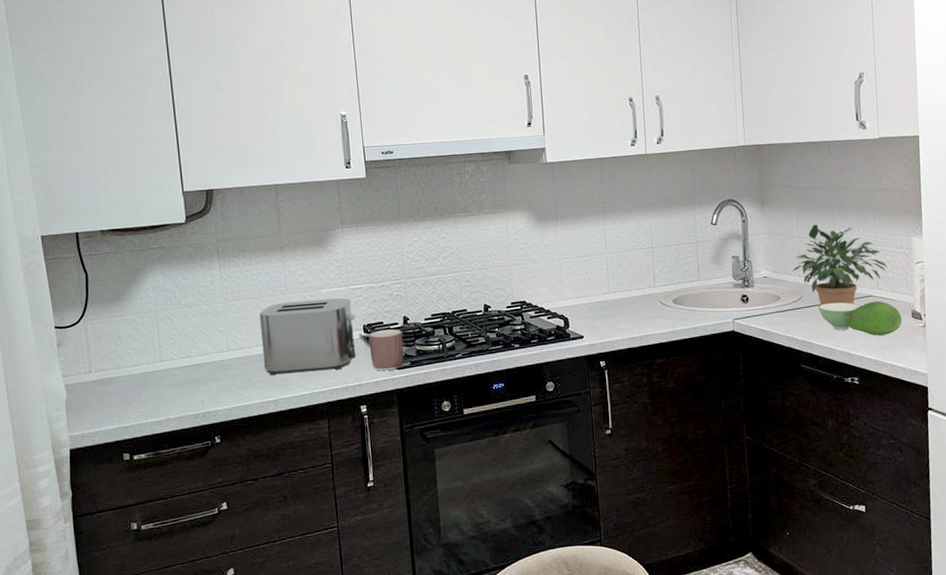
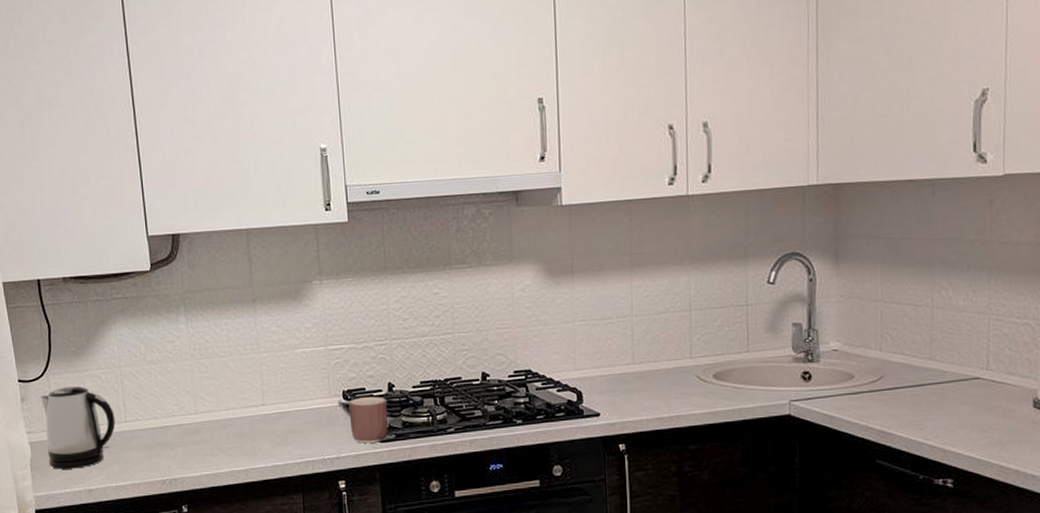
kettle: none [77,330,151,409] -> present [41,386,116,469]
toaster: present [259,298,356,375] -> none [229,359,335,442]
potted plant: present [792,224,888,306] -> none [872,285,1004,388]
bowl: present [818,302,861,330] -> none [904,384,963,420]
fruit: present [845,301,902,336] -> none [940,384,1019,429]

